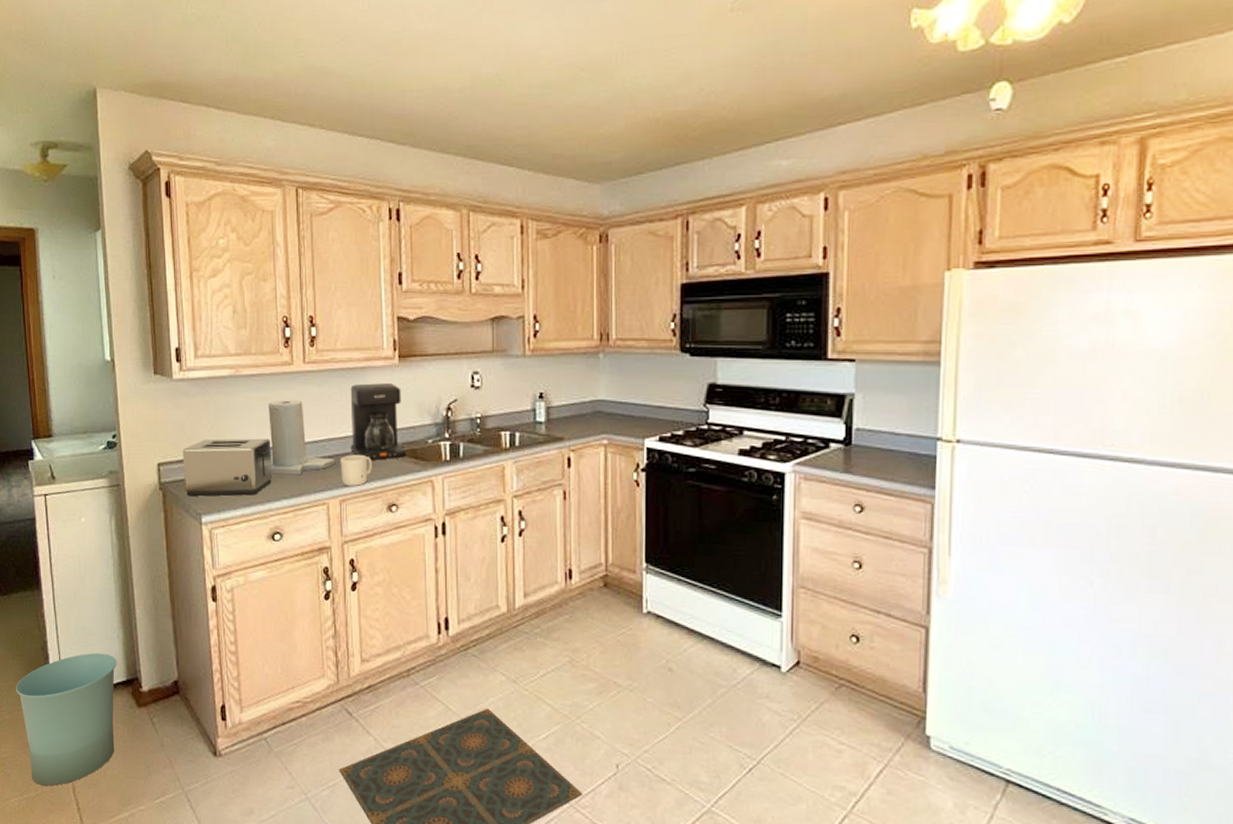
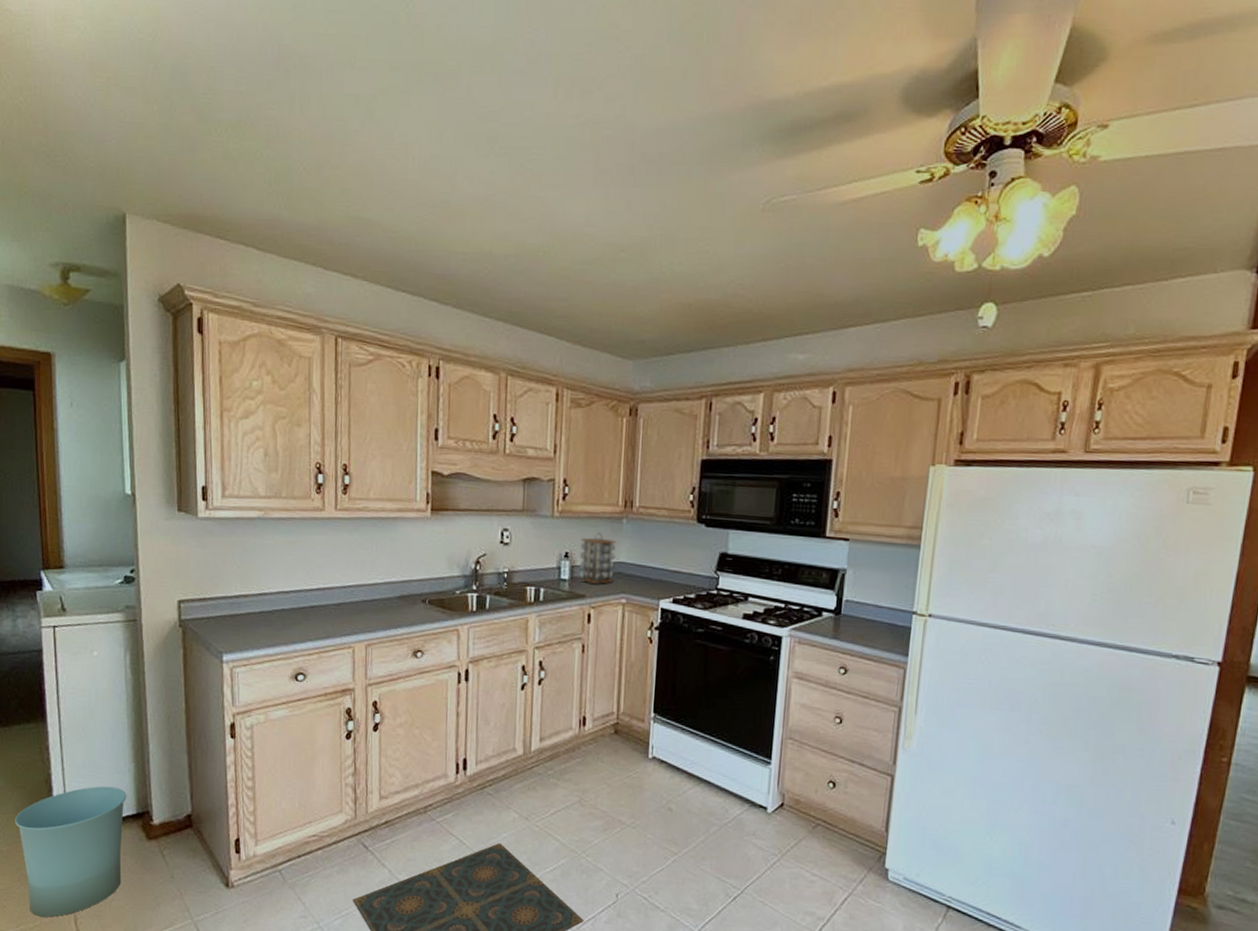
toaster: present [182,438,273,497] -> none [205,579,299,636]
paper towel: present [268,399,336,475] -> none [296,544,364,619]
mug: present [340,455,372,487] -> none [367,601,400,632]
coffee maker: present [350,383,406,460] -> none [380,533,433,608]
spice rack: none [556,369,594,425] -> present [579,532,616,584]

